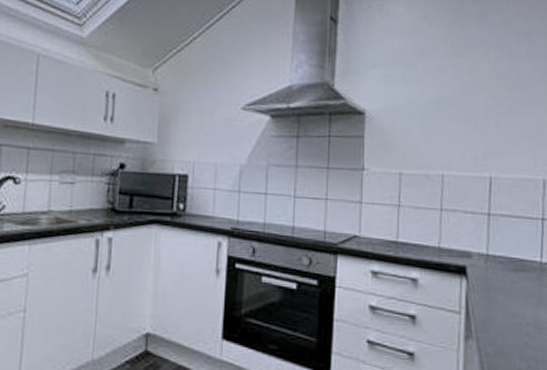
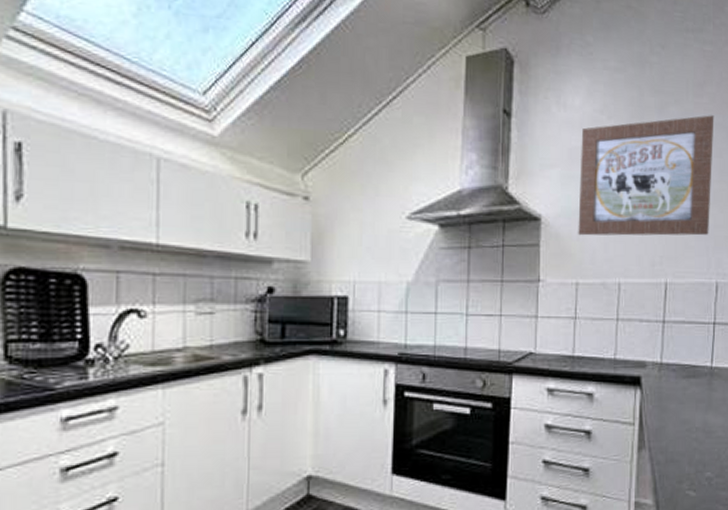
wall art: none [401,22,536,134] -> present [578,115,714,236]

